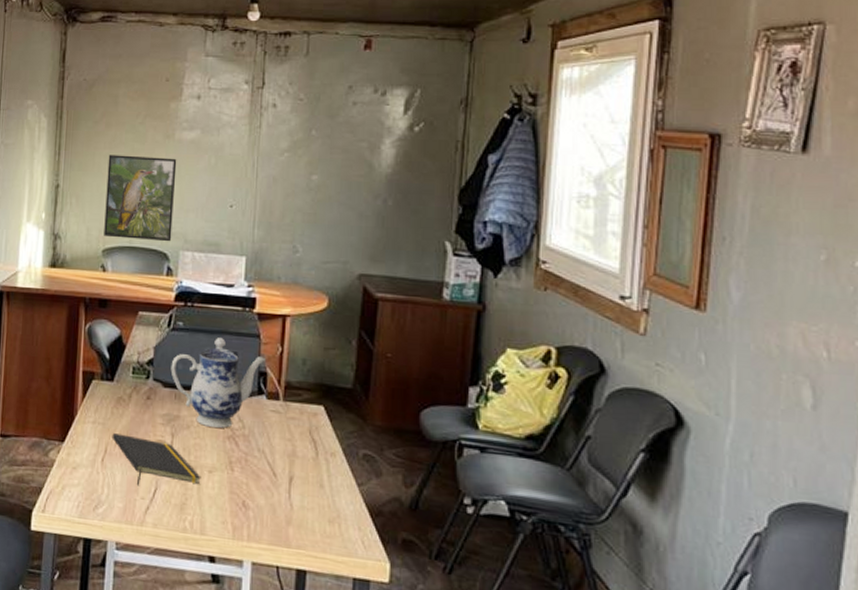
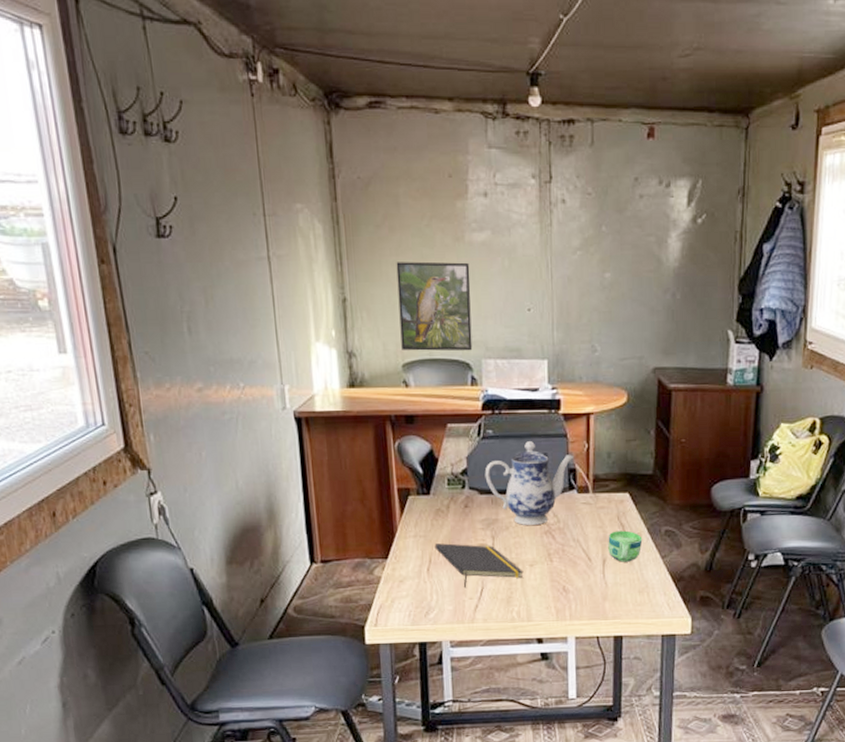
cup: none [296,446,337,485] -> present [608,530,643,562]

